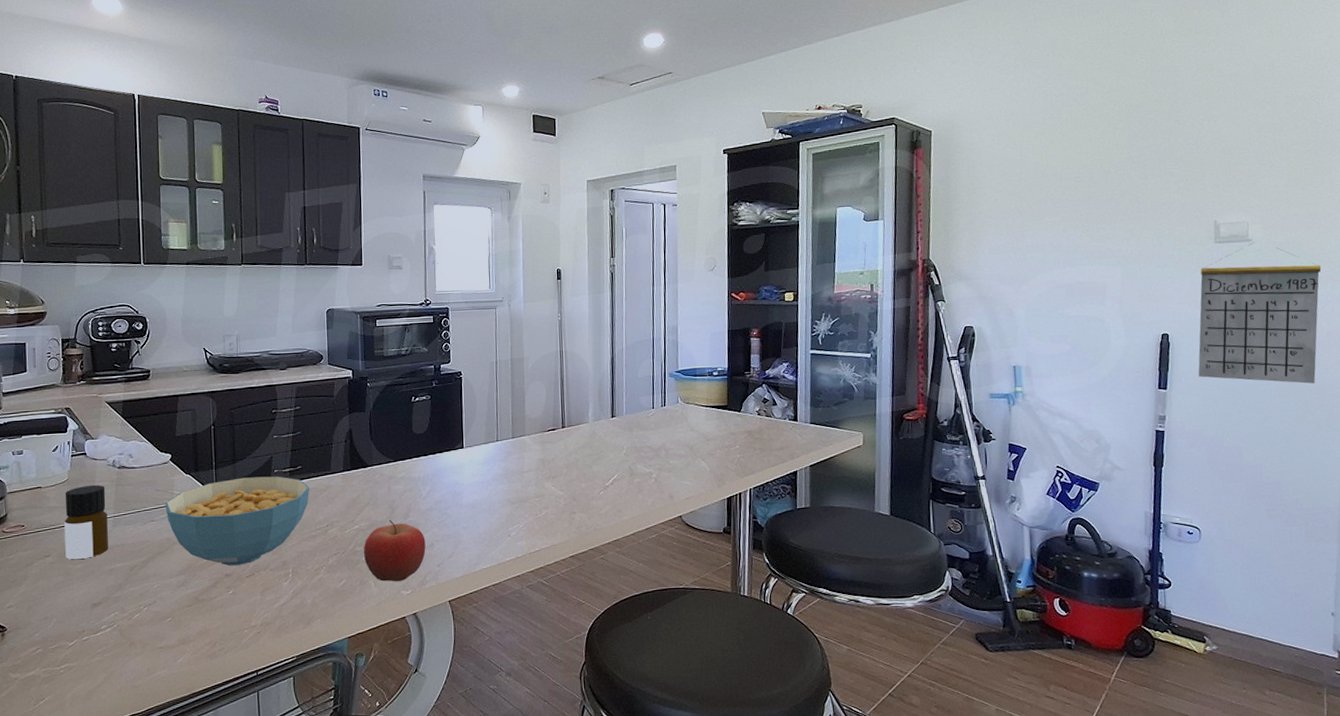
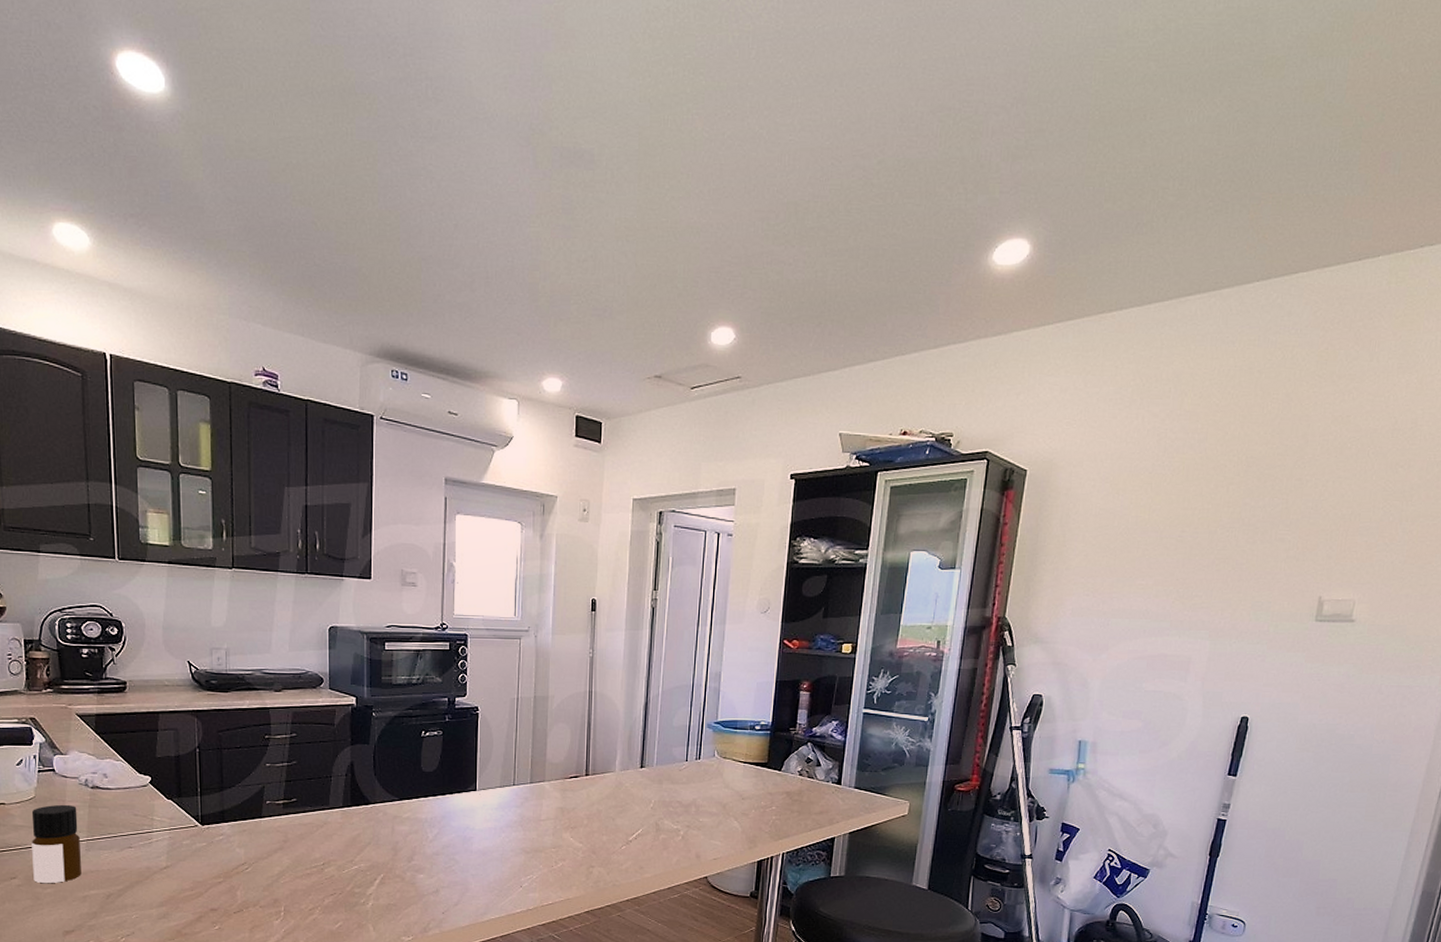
cereal bowl: present [165,476,310,566] -> none [144,807,306,900]
fruit: present [364,520,426,582] -> none [363,862,430,928]
calendar: present [1198,241,1322,384] -> none [1271,623,1423,780]

